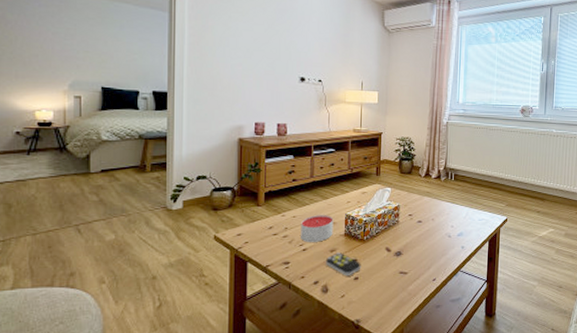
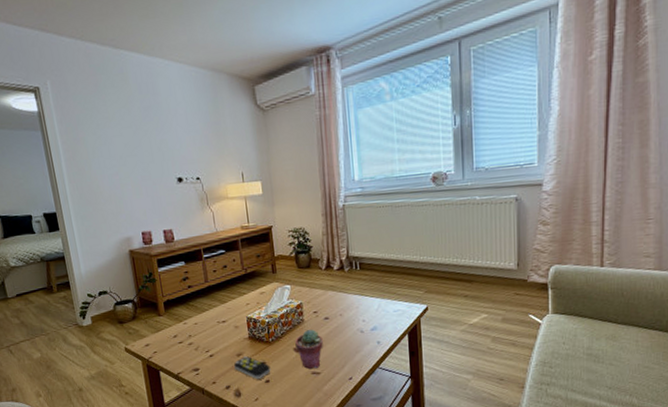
candle: present [301,215,334,242] -> none [203,319,237,348]
potted succulent: none [388,231,414,269] -> present [295,329,323,370]

